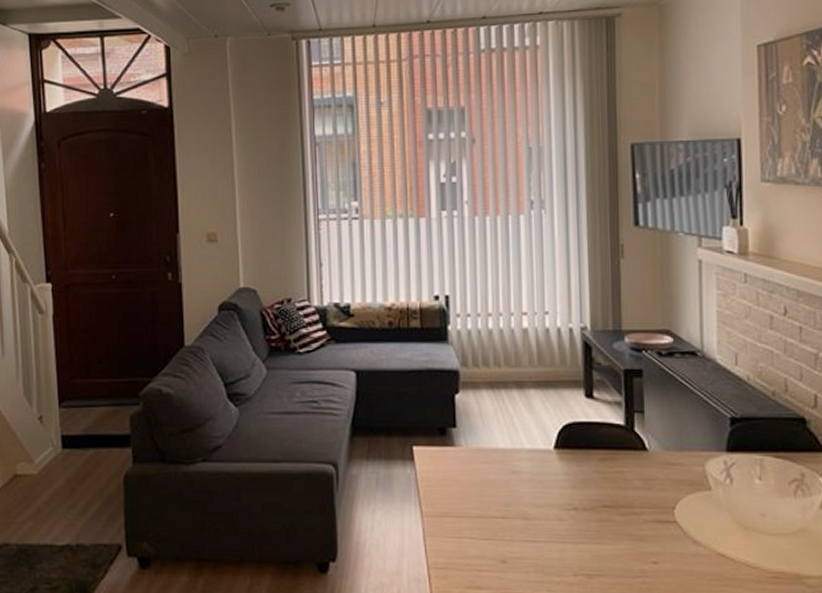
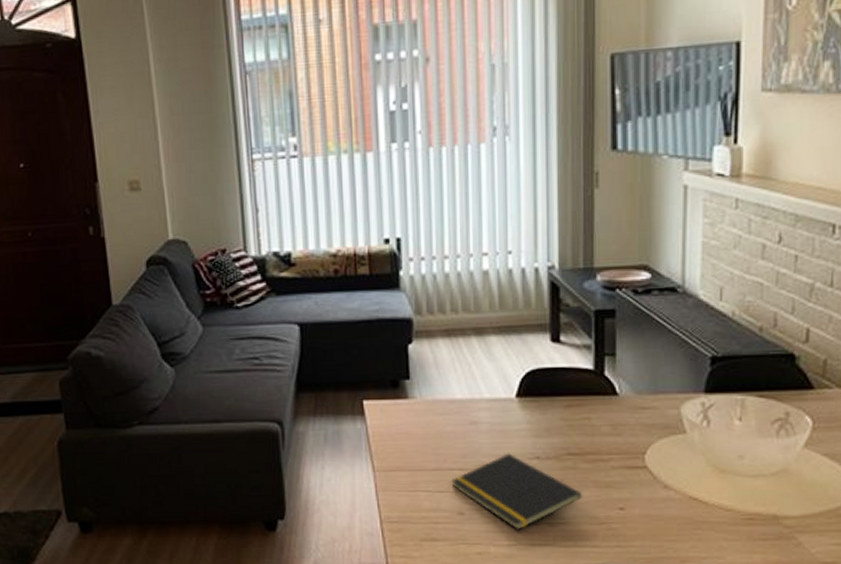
notepad: none [495,503,618,580] -> present [451,453,583,530]

